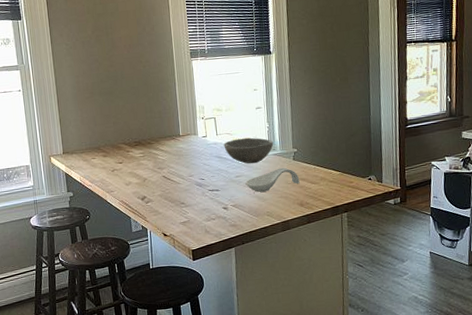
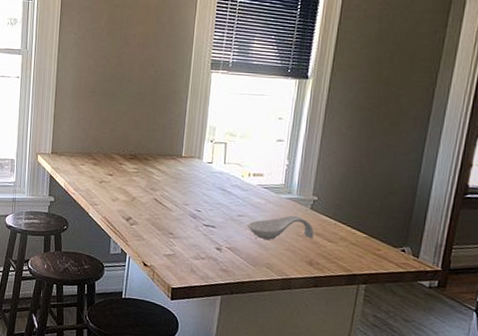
bowl: present [224,137,274,164] -> none [230,172,291,205]

